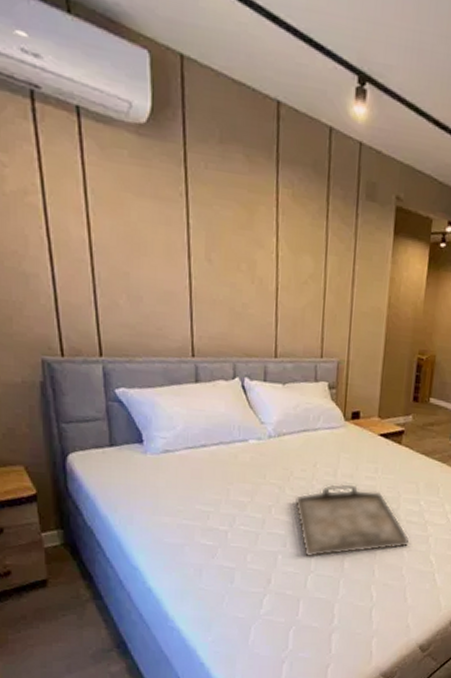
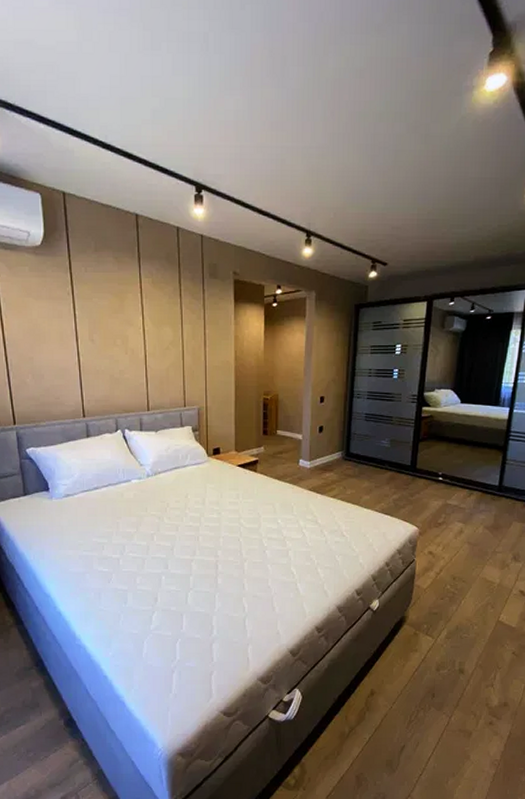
serving tray: present [294,483,410,558] -> none [172,510,272,576]

